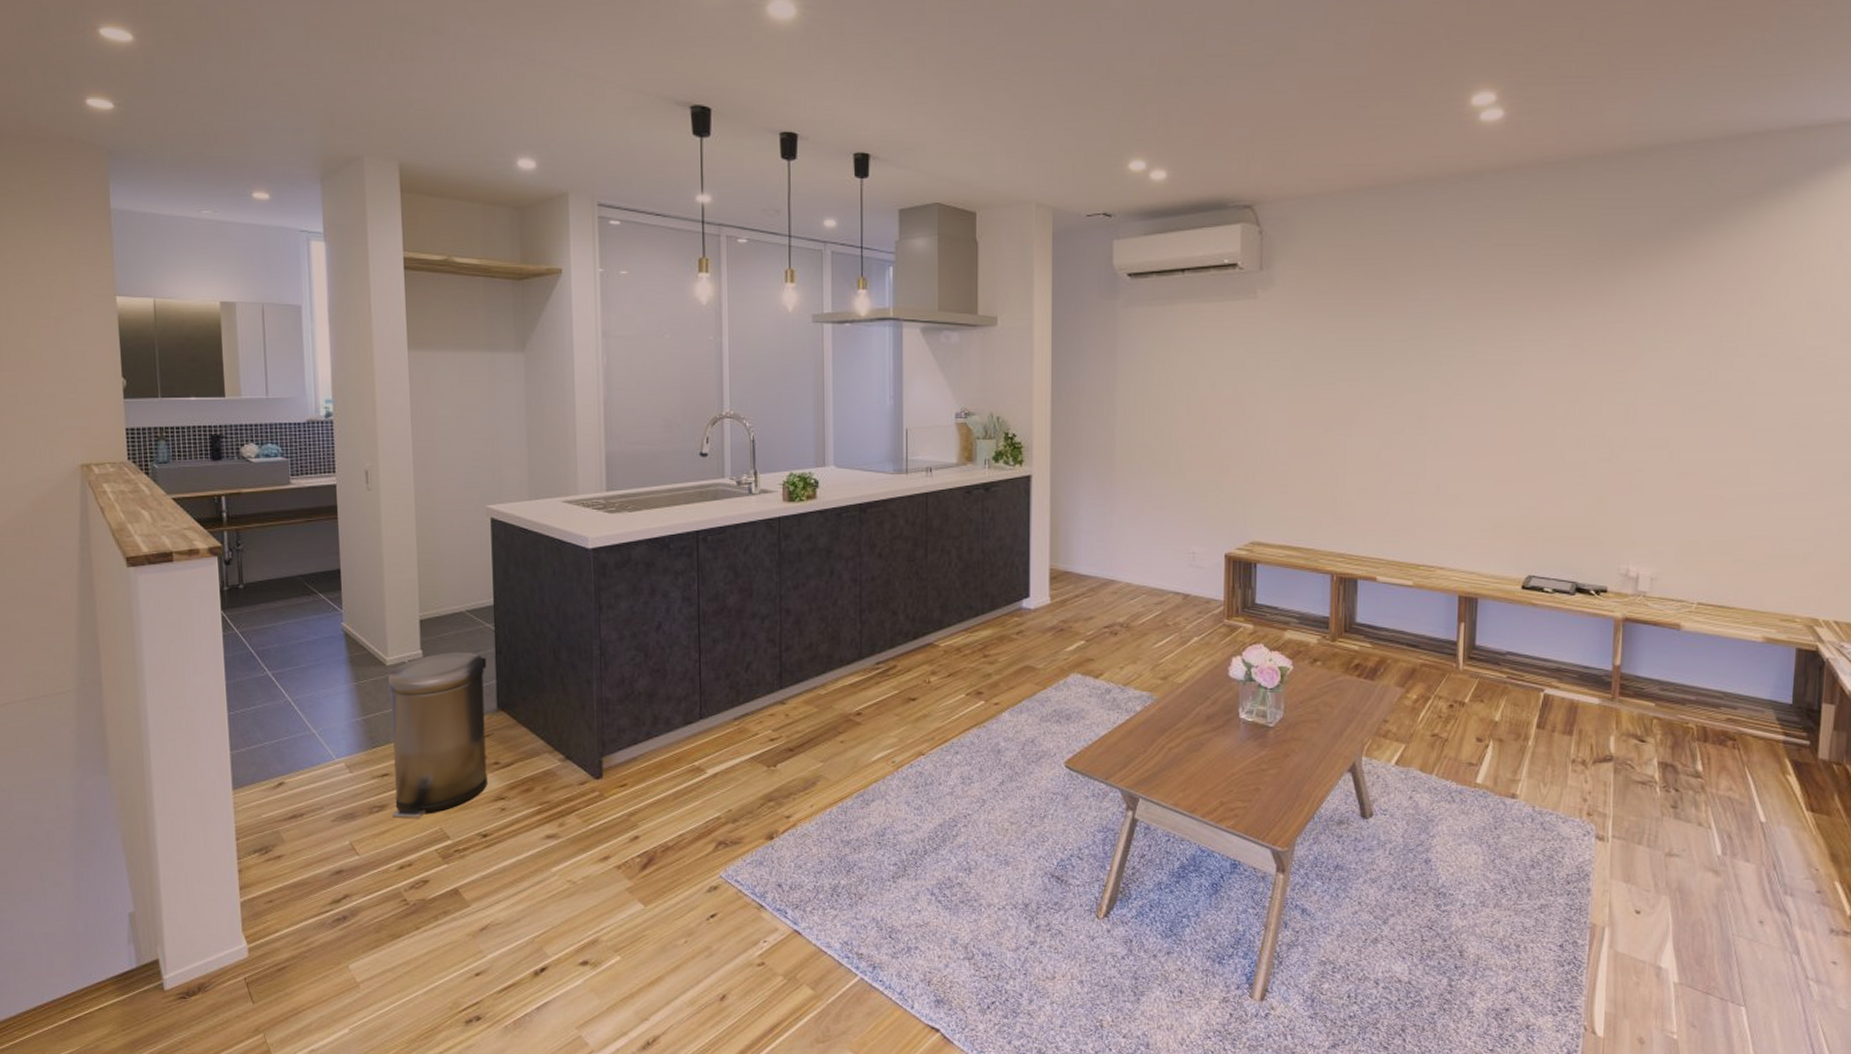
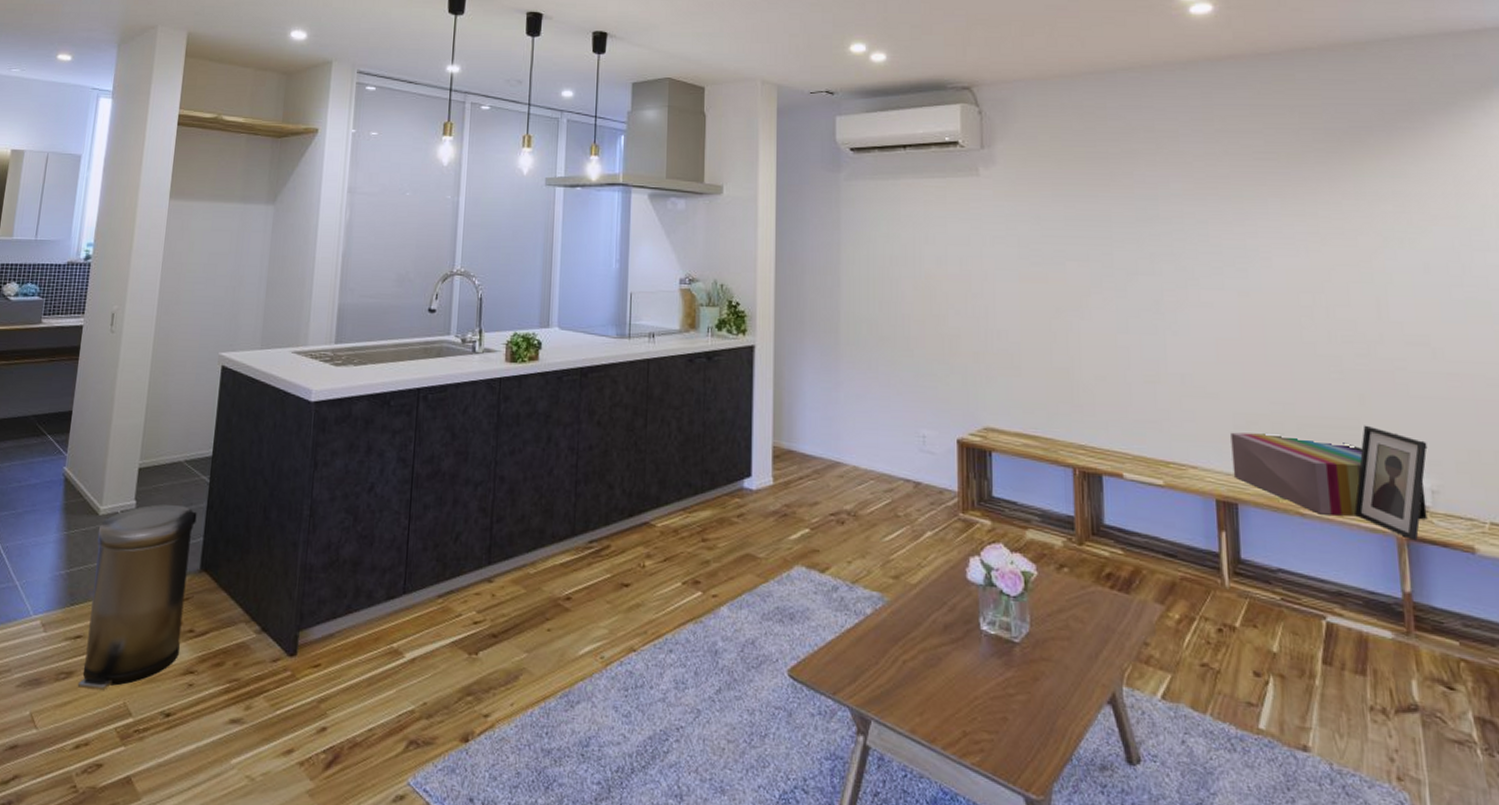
decorative box: none [1476,535,1645,604] -> present [1230,432,1428,519]
picture frame: none [1580,523,1653,622] -> present [1354,425,1428,541]

